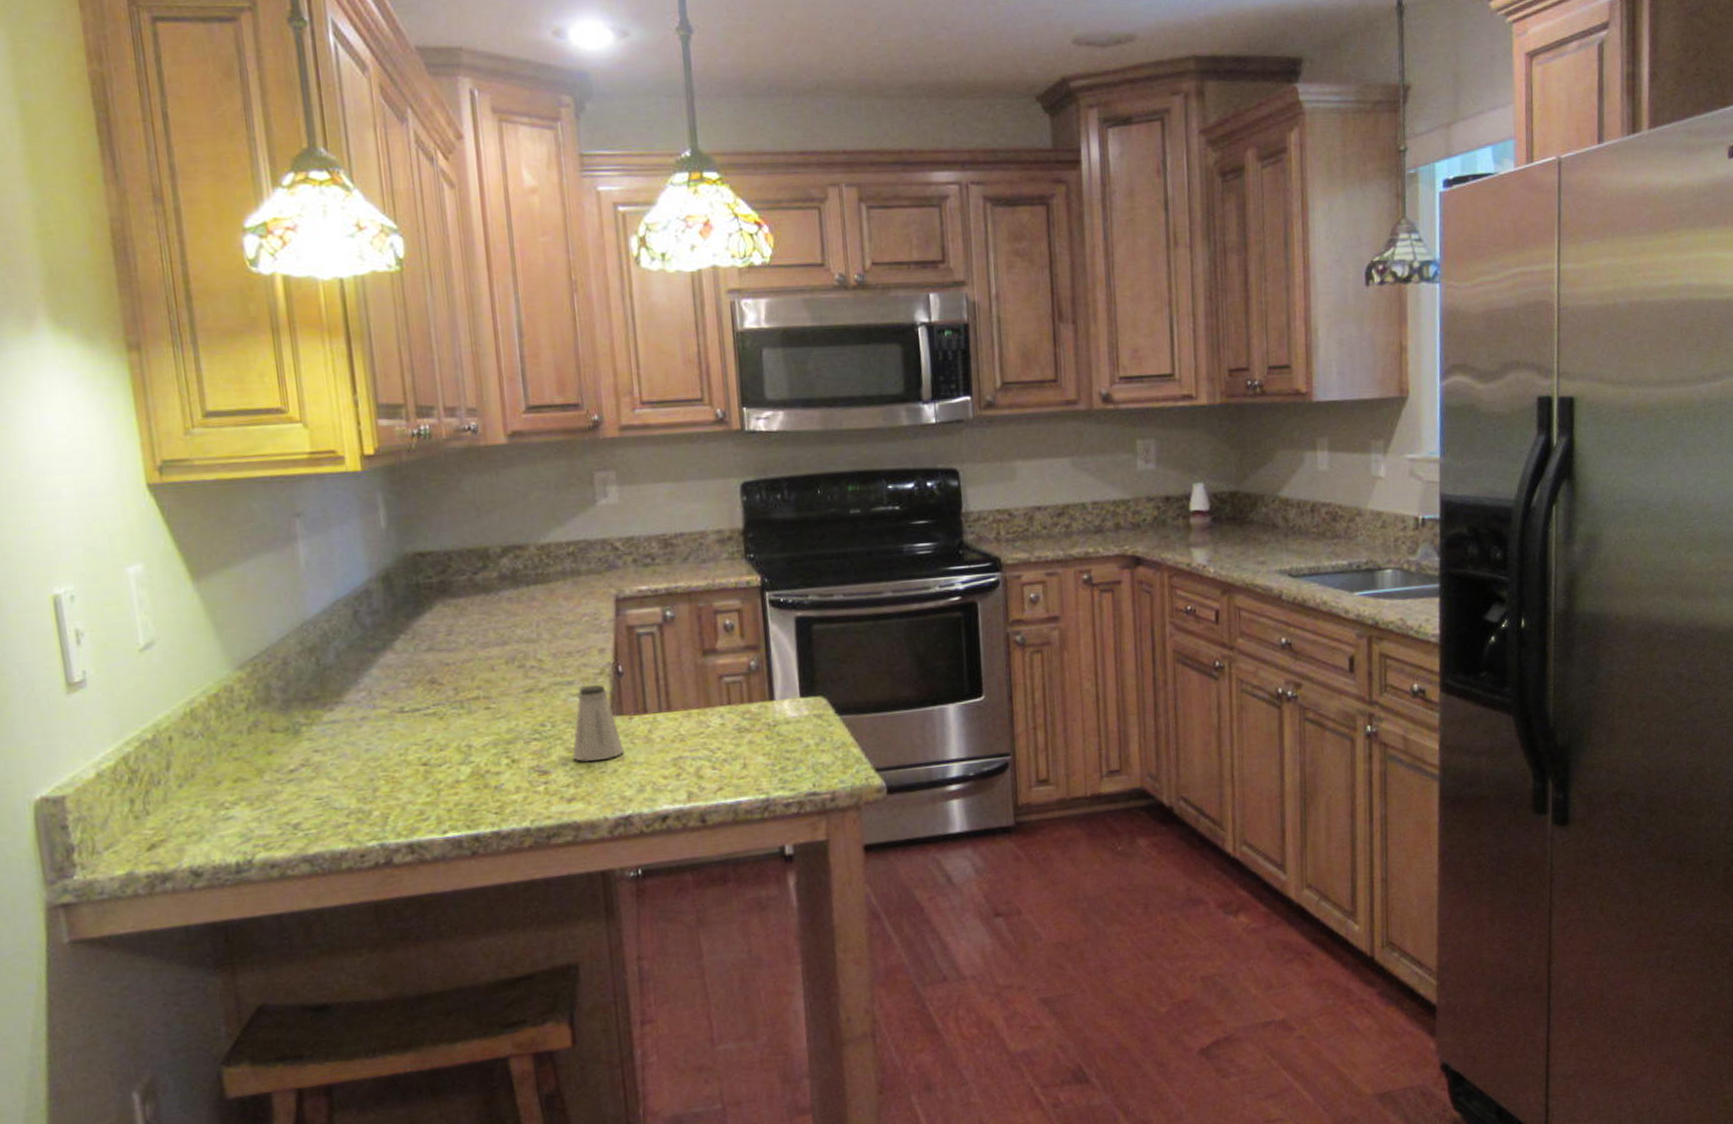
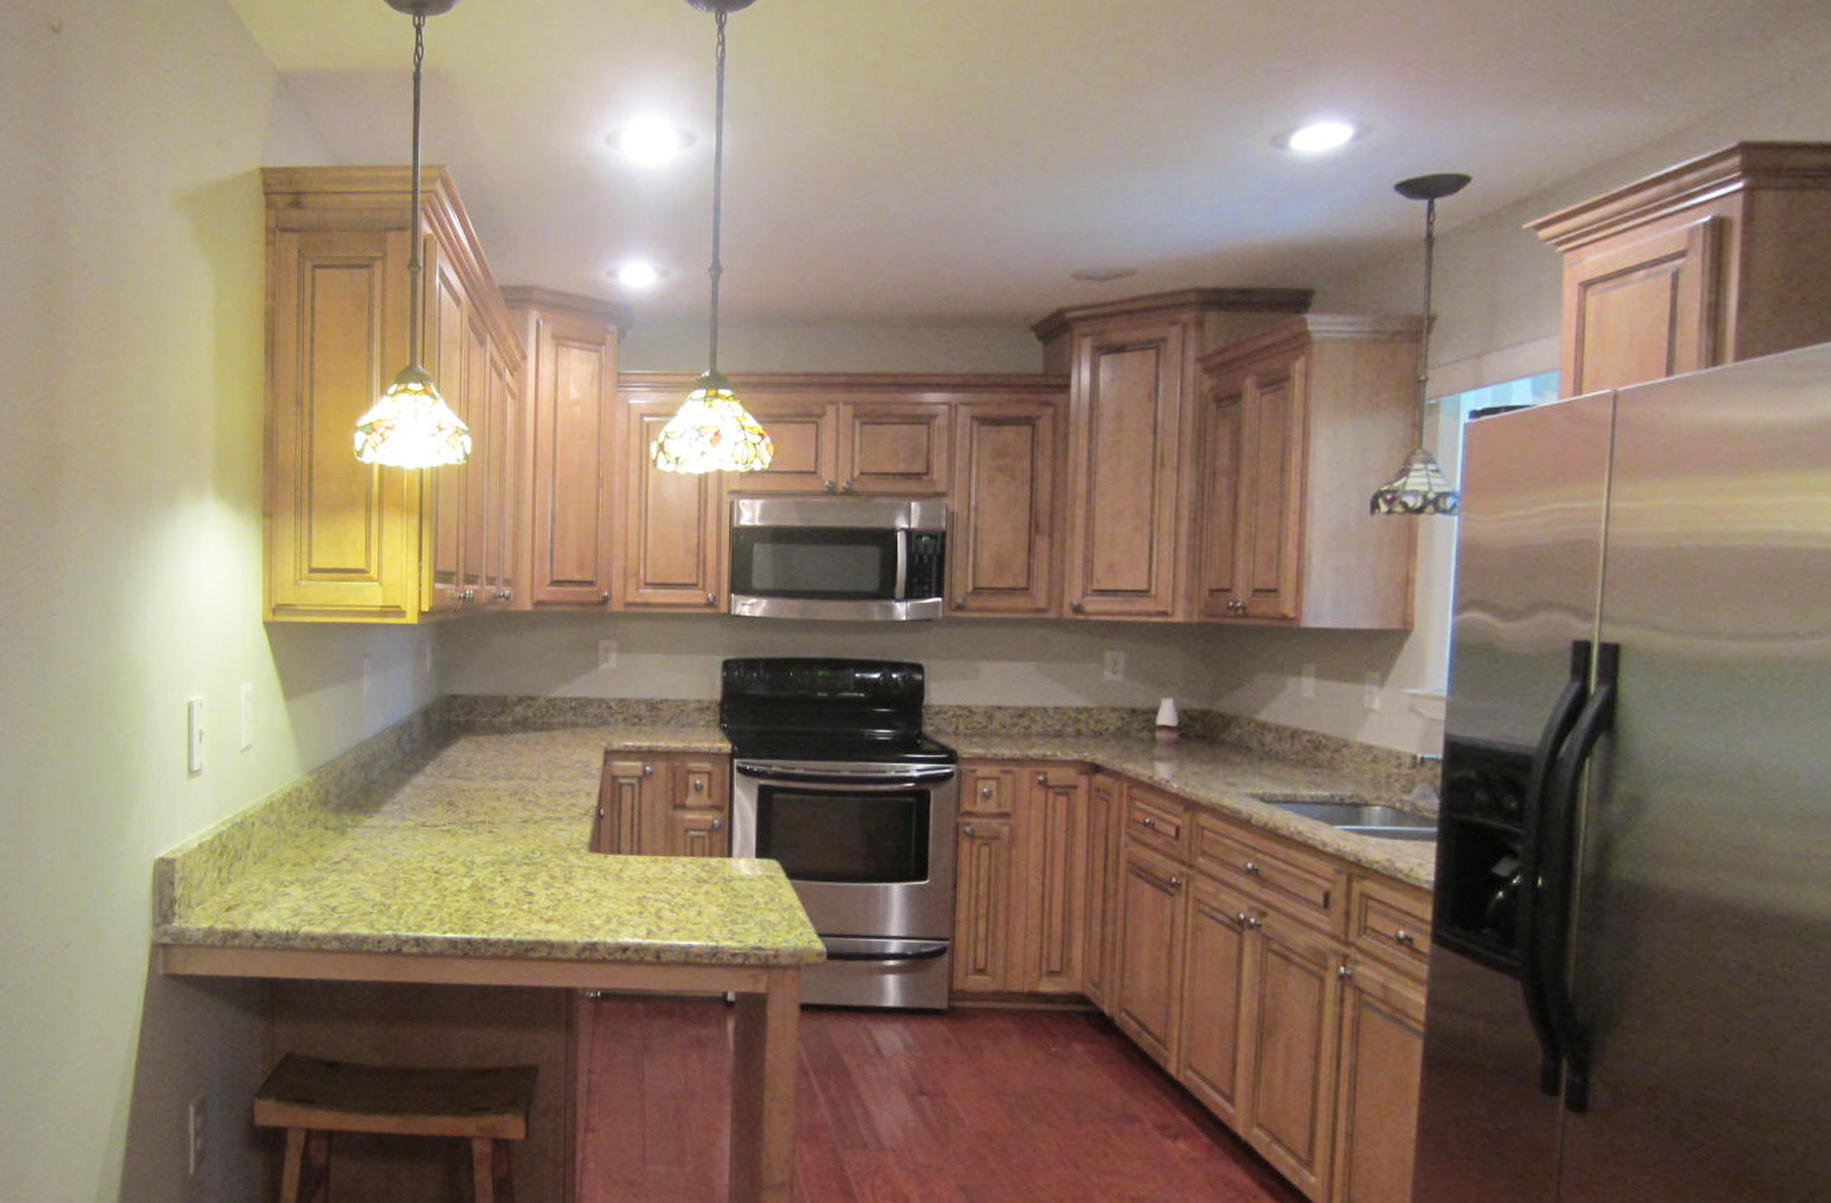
saltshaker: present [572,684,624,763] -> none [554,822,597,890]

